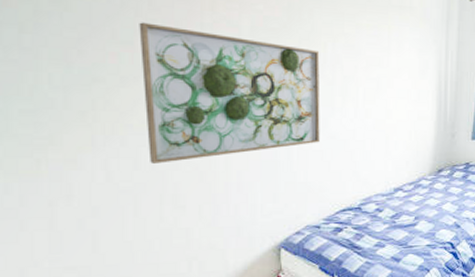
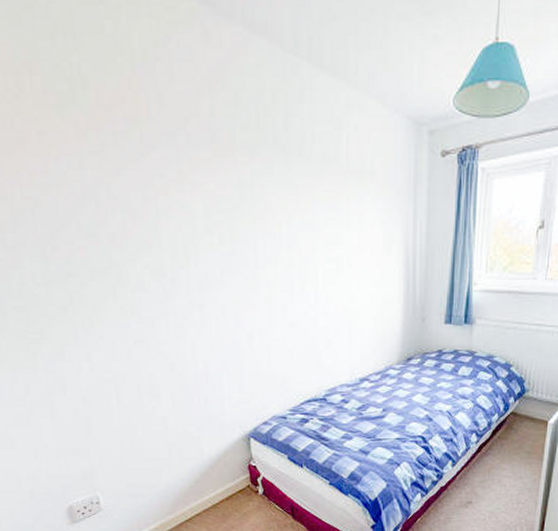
wall art: present [139,22,320,164] -> none [100,213,281,355]

